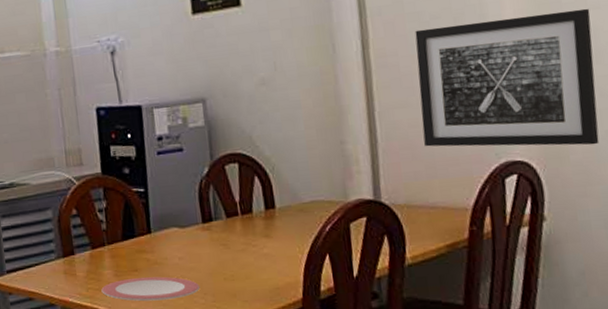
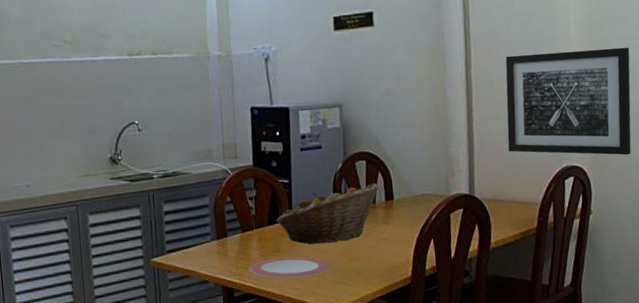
fruit basket: none [131,189,257,262] -> present [276,183,380,244]

